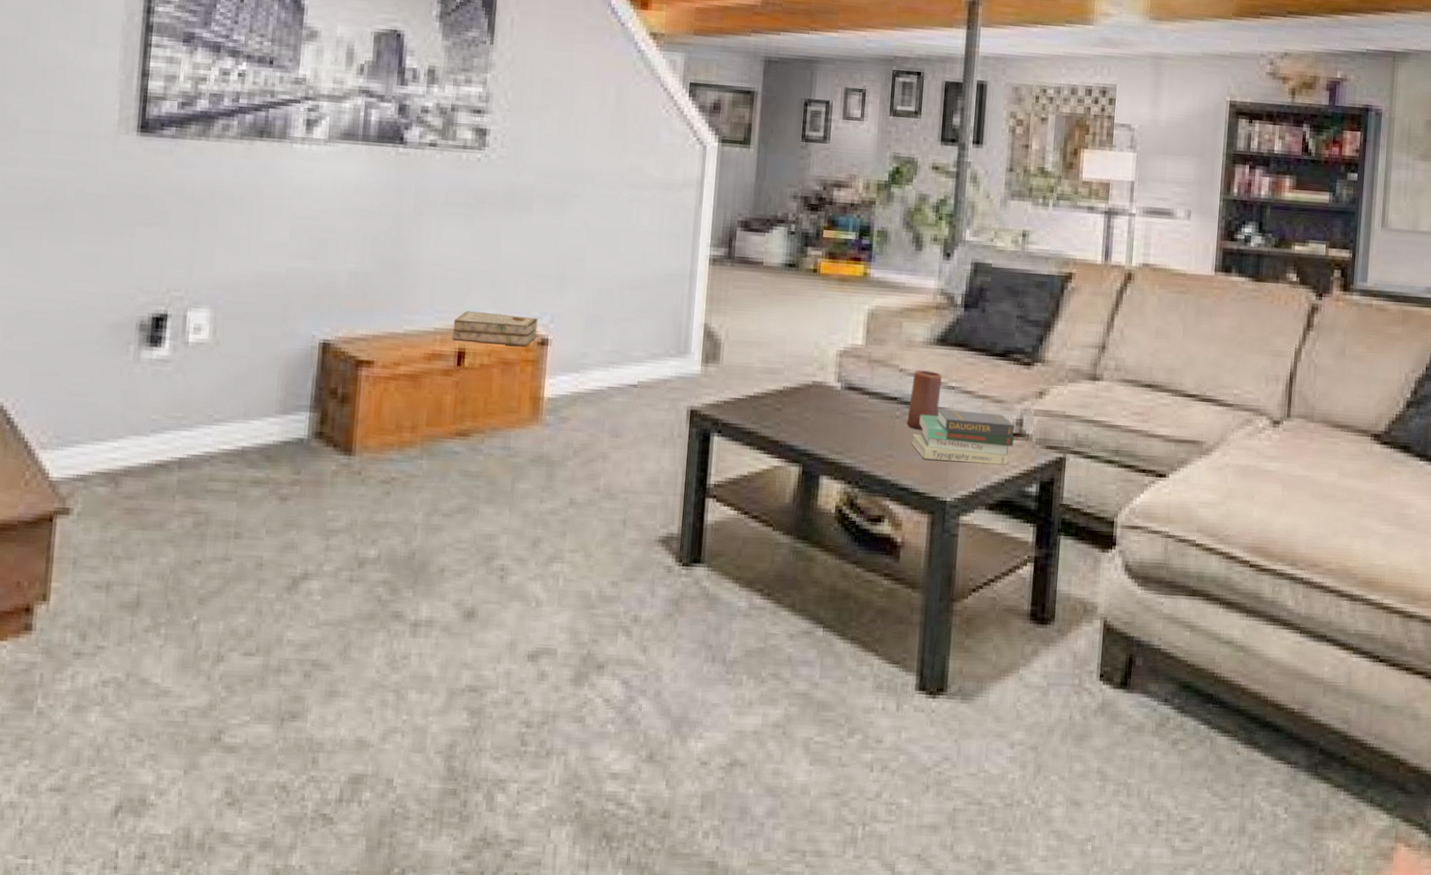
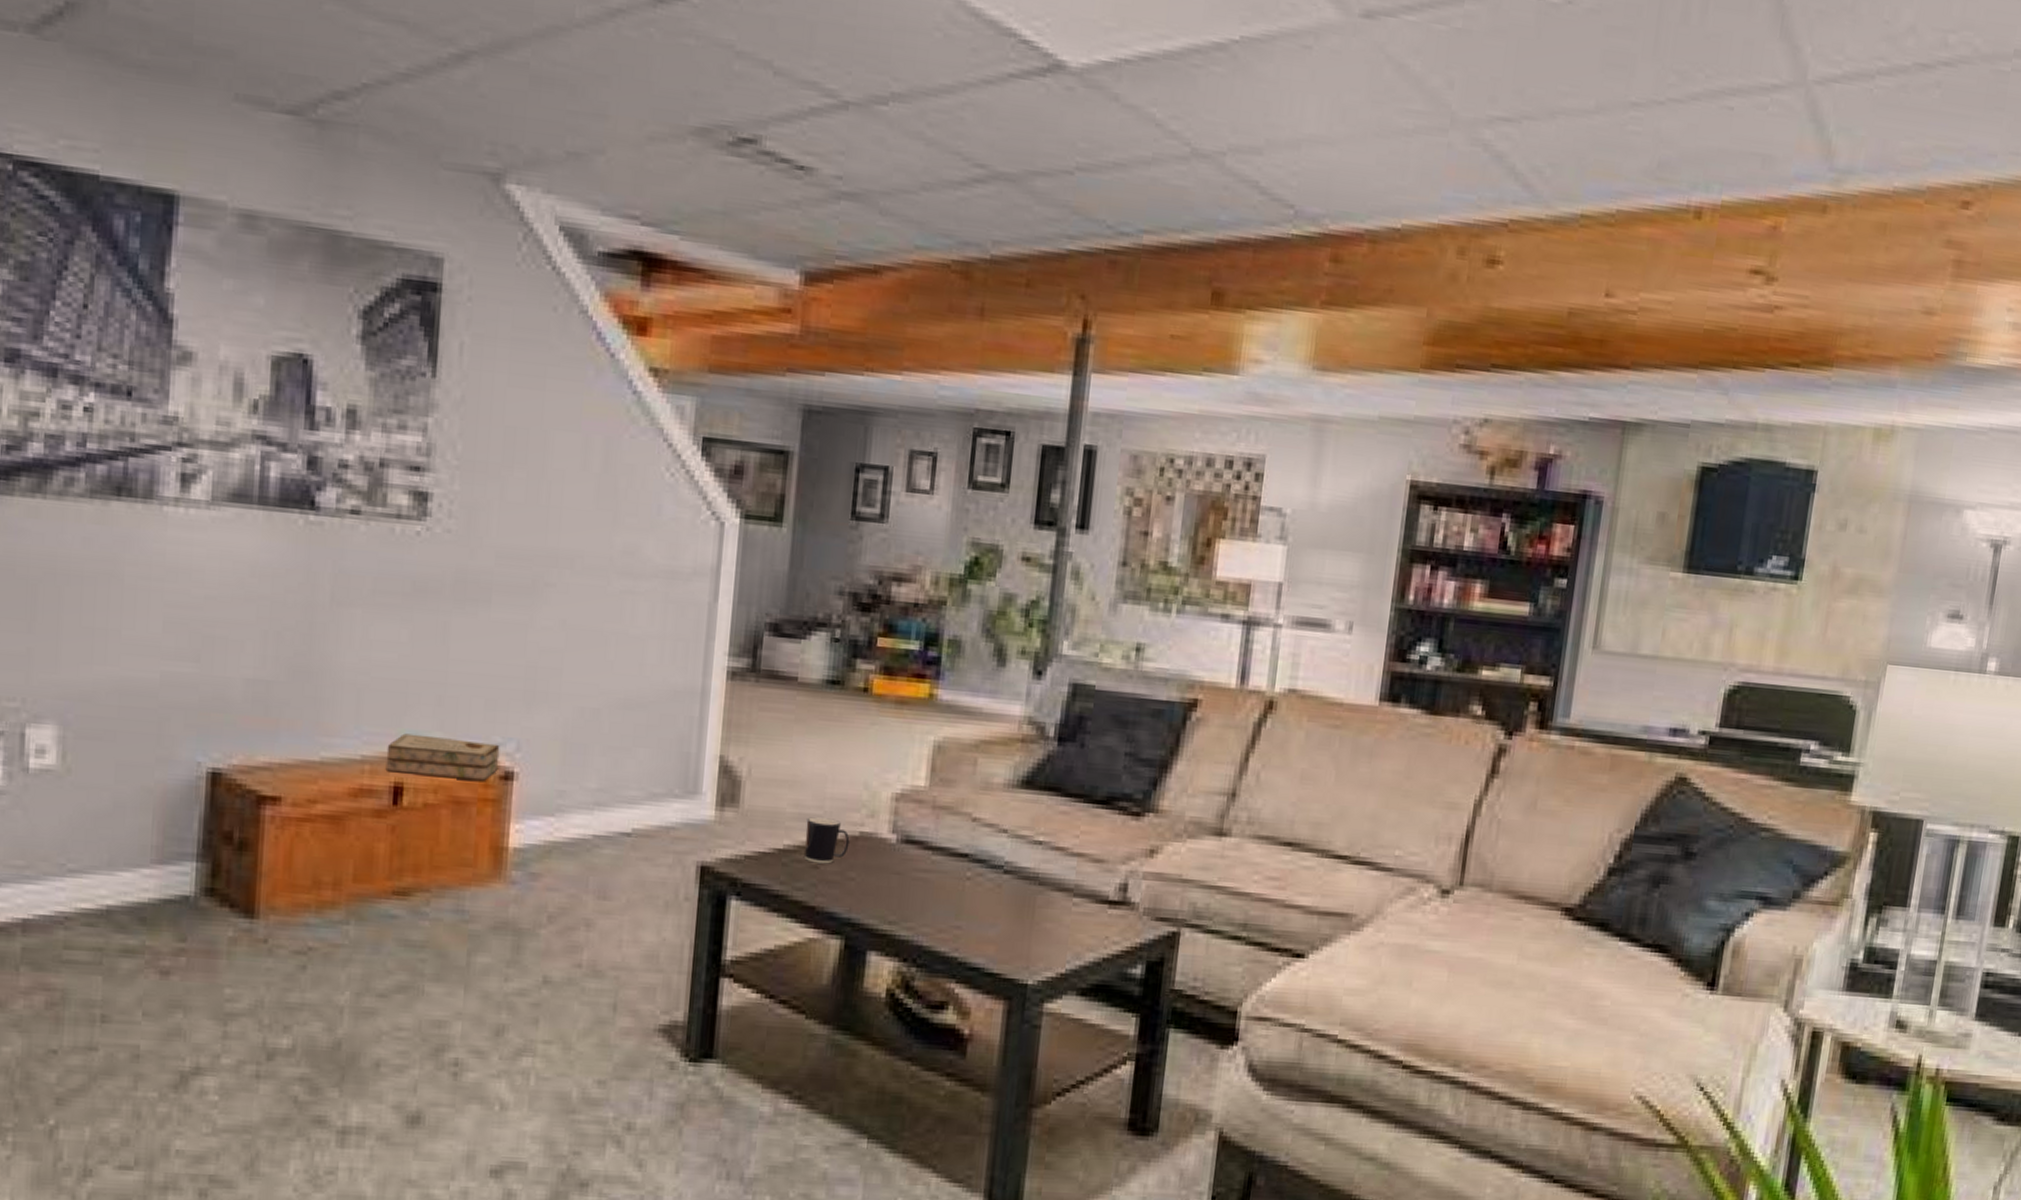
mug: none [770,370,805,407] -> present [804,817,850,864]
candle: present [907,370,942,431] -> none [980,819,1027,897]
books: present [911,408,1015,465] -> none [985,868,1117,940]

